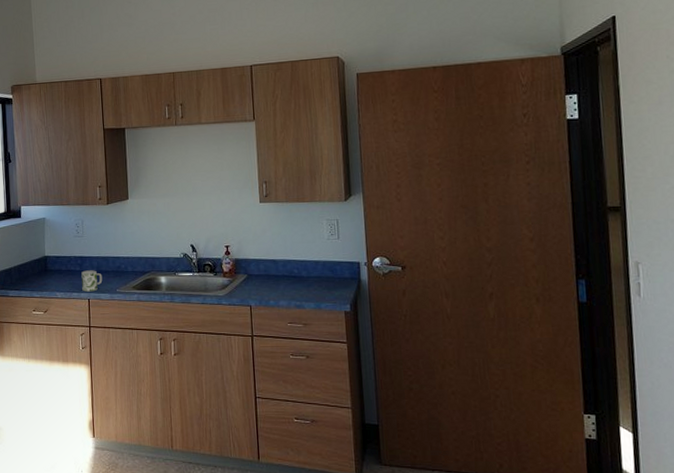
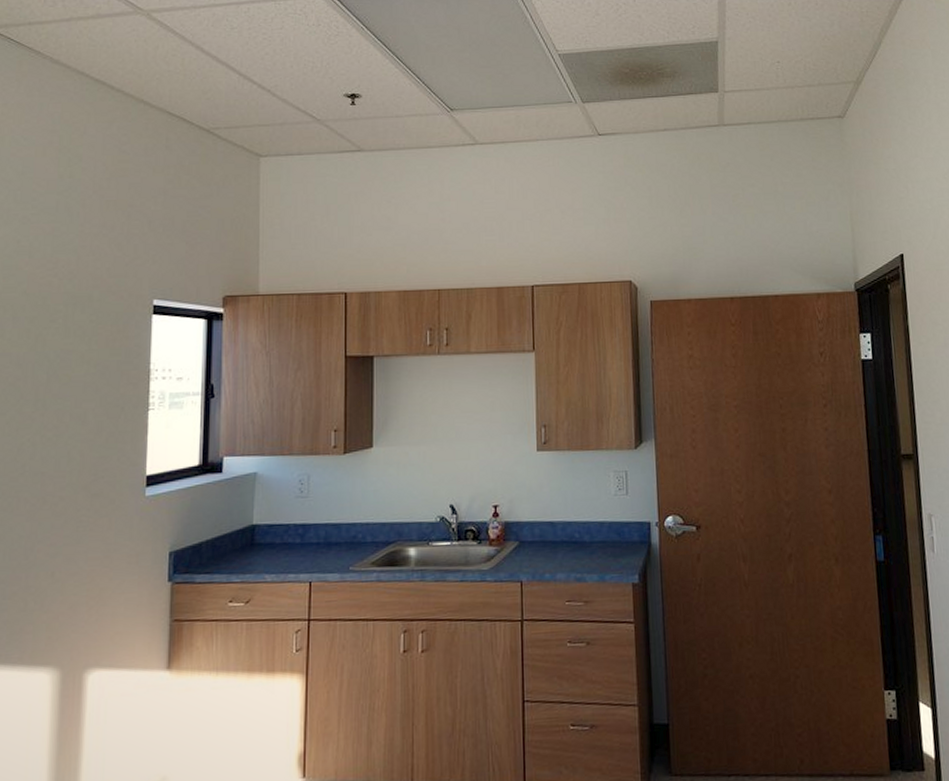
mug: present [81,270,103,292] -> none [302,542,331,572]

